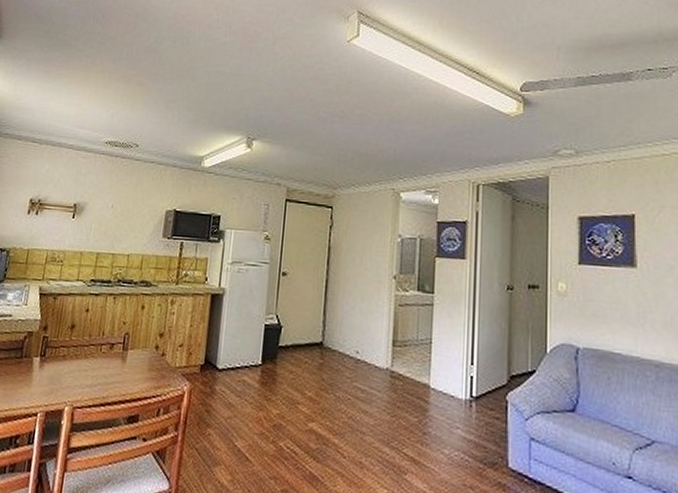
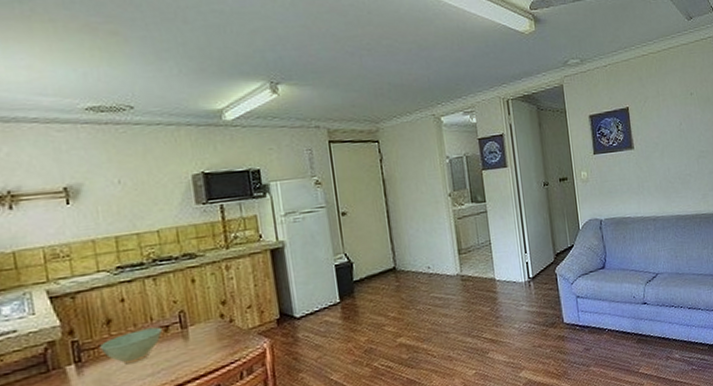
bowl: none [61,341,108,371] -> present [100,327,162,365]

